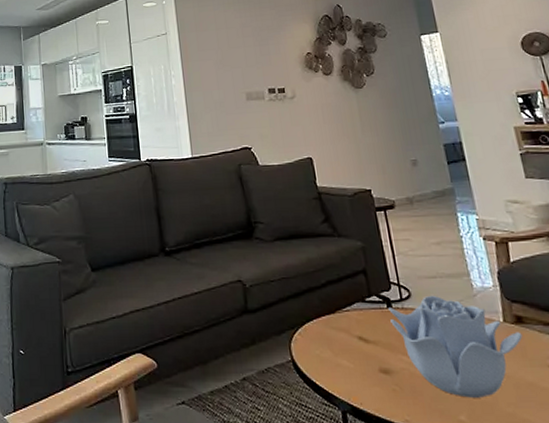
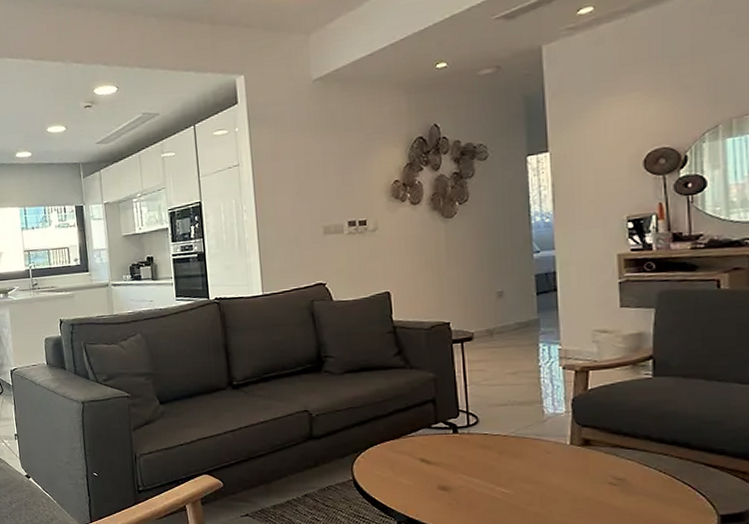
decorative bowl: present [388,295,523,398] -> none [454,421,587,510]

